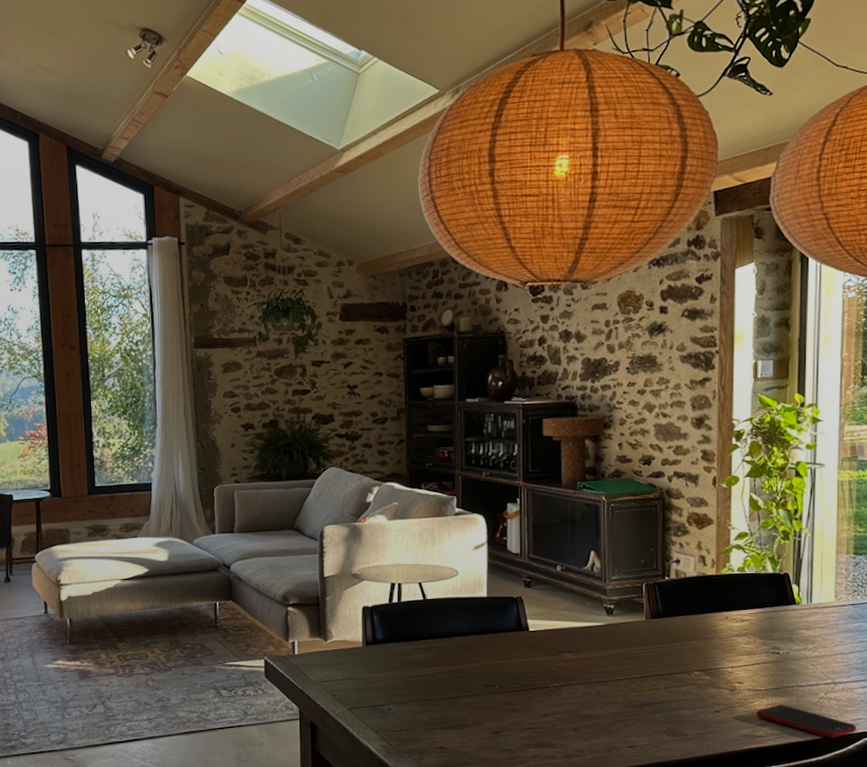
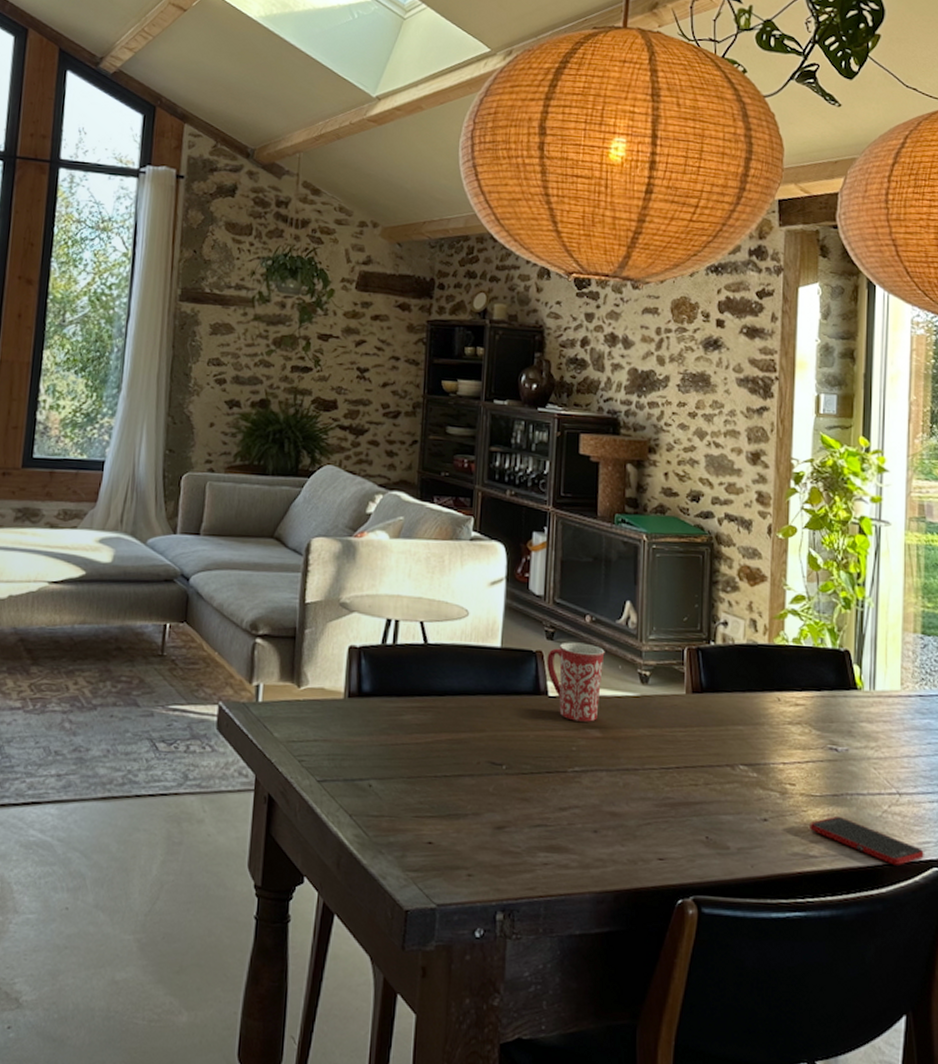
mug: none [526,587,575,648] -> present [547,642,605,722]

